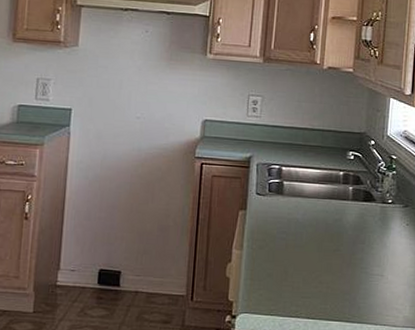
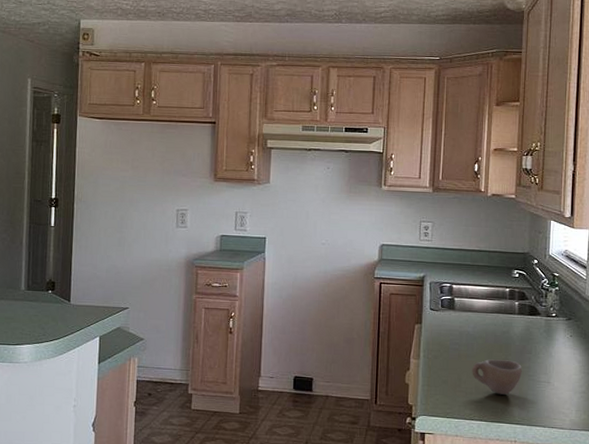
cup: none [300,250,355,289] -> present [472,359,523,395]

